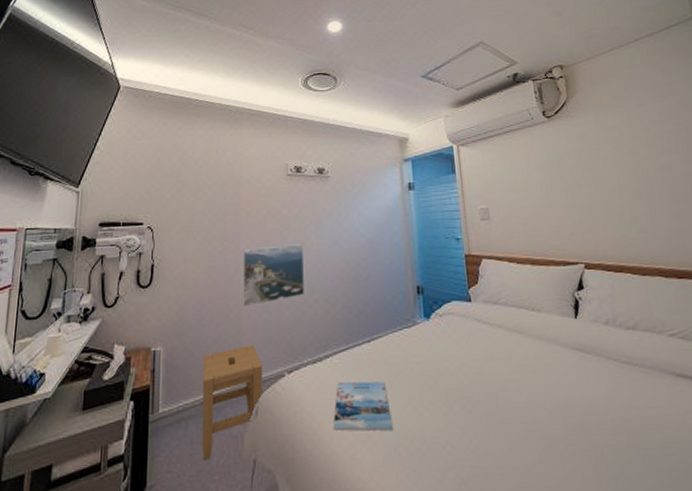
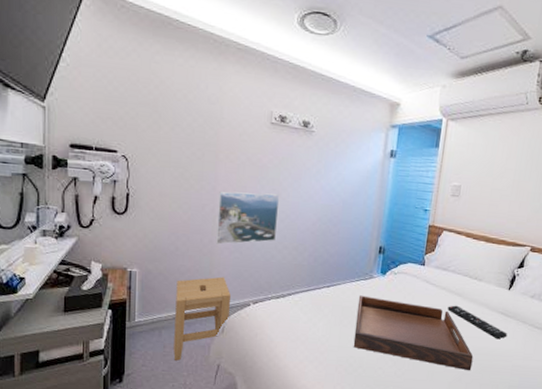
magazine: present [332,381,393,432] -> none [287,315,338,356]
serving tray: none [404,347,562,434] -> present [353,295,474,371]
remote control: none [510,345,592,385] -> present [447,305,508,339]

